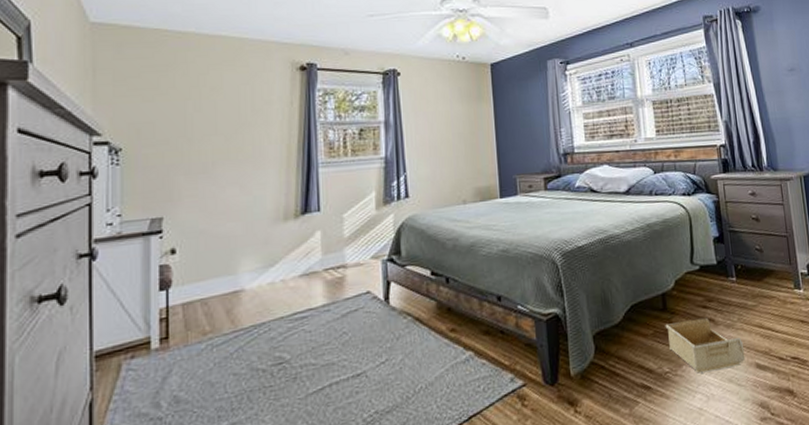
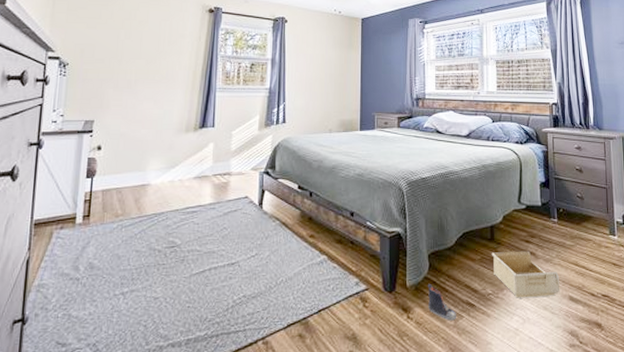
shoe: none [595,369,631,409] -> present [427,284,456,321]

